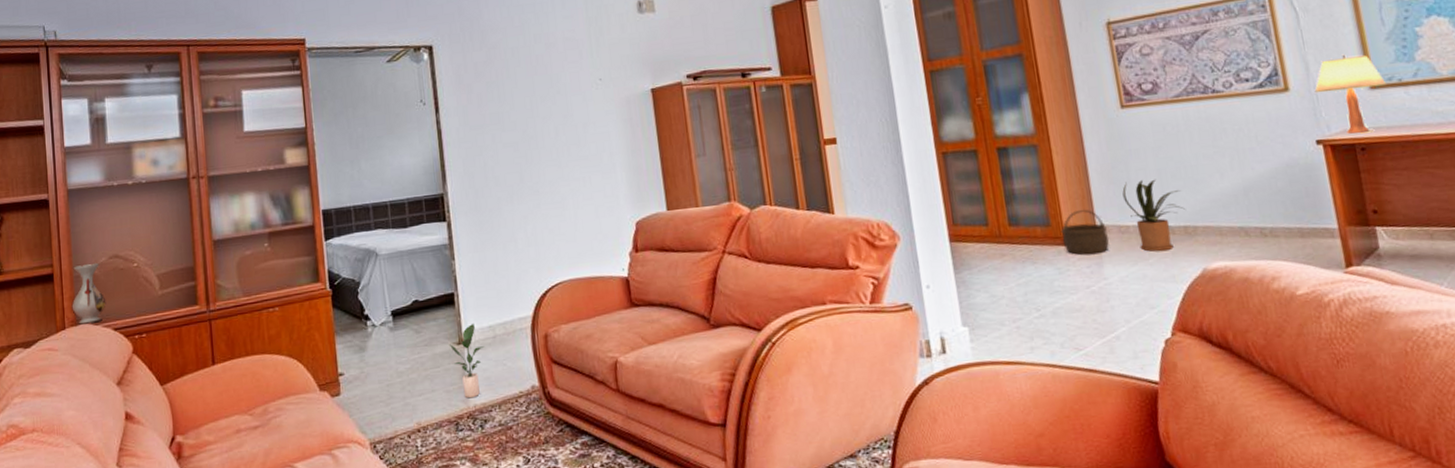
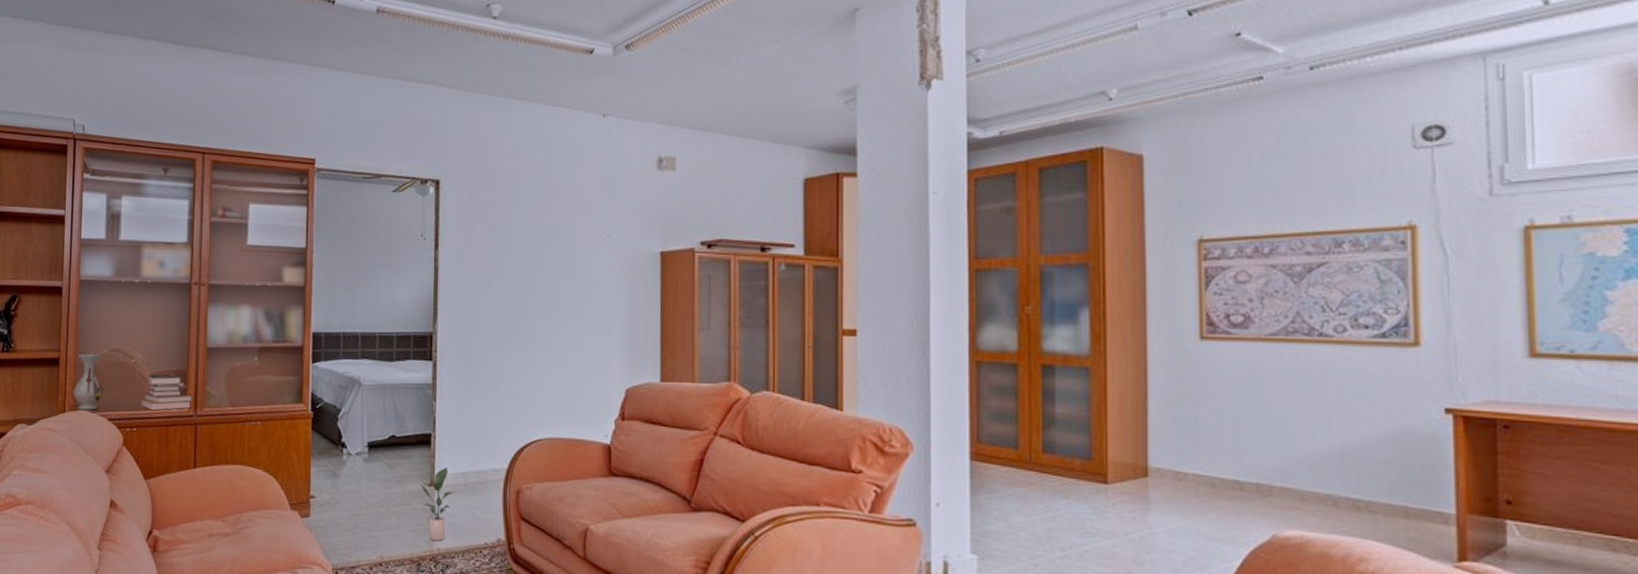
books: none [148,272,204,313] -> present [141,374,193,411]
wicker basket: present [1061,209,1109,256] -> none [1104,446,1162,501]
house plant: present [1122,179,1185,253] -> none [1186,423,1261,509]
table lamp: present [1314,55,1387,135] -> none [1453,313,1553,409]

